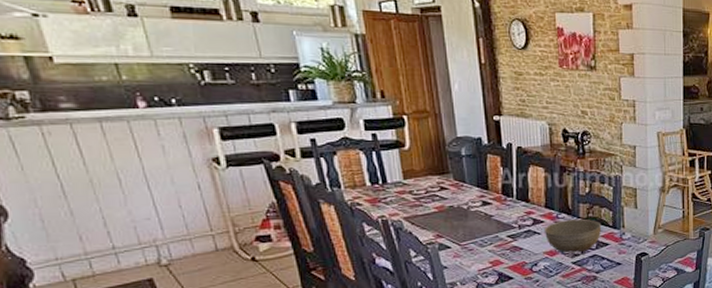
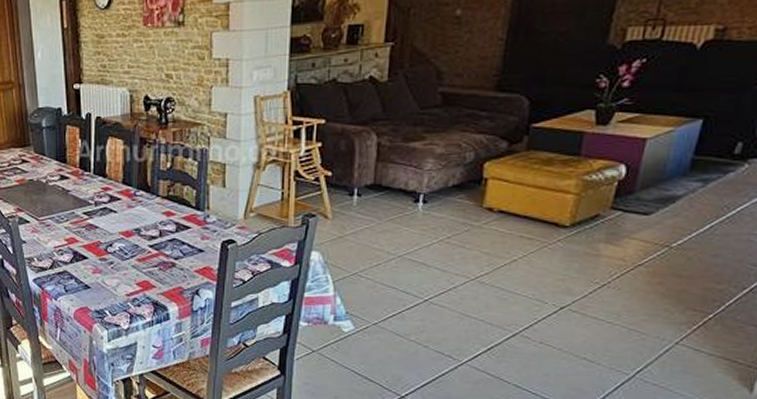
bowl: present [544,218,602,253] -> none [120,197,183,235]

